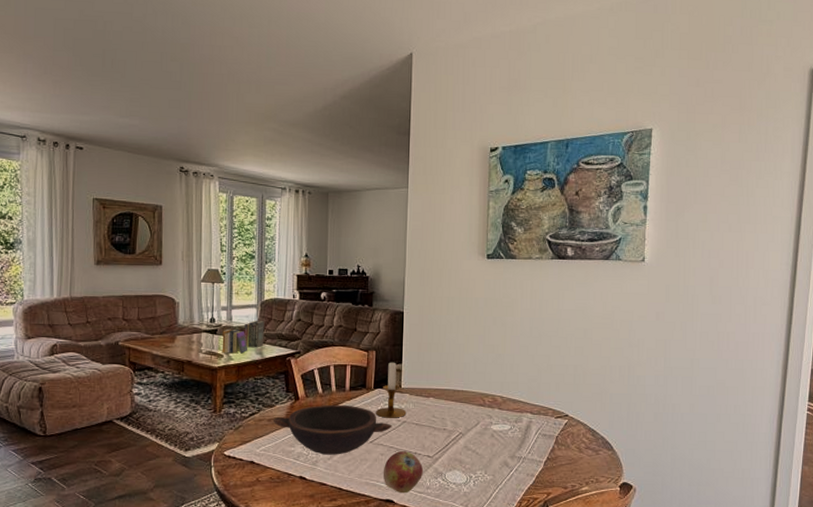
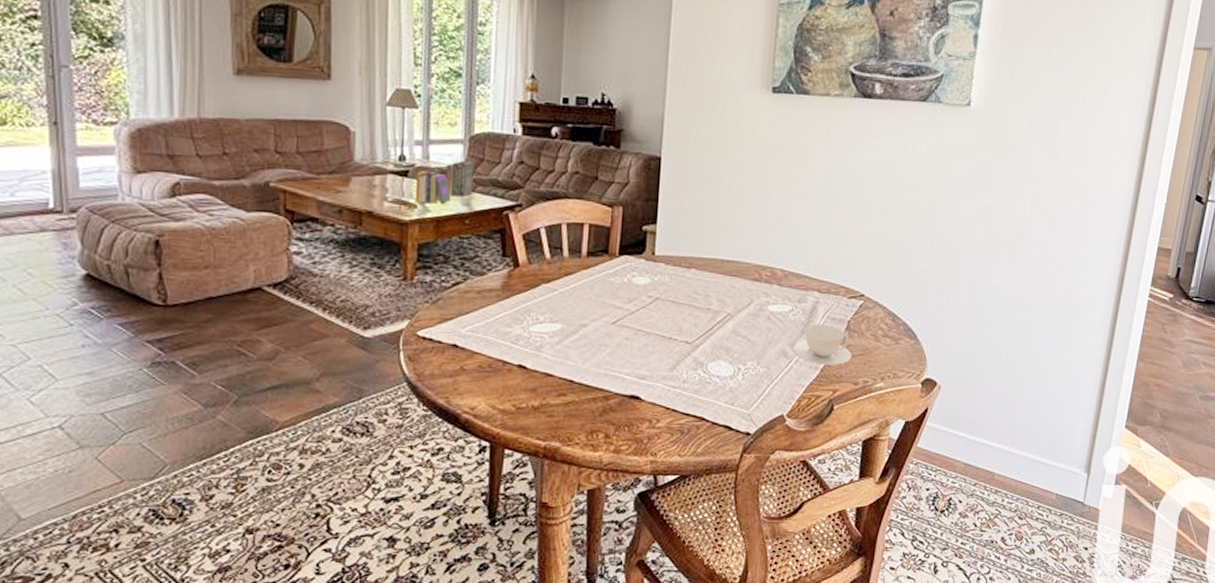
bowl: present [272,404,392,455] -> none [483,274,641,339]
candlestick: present [376,362,407,418] -> none [621,221,661,294]
fruit: present [383,451,424,494] -> none [627,335,680,388]
teacup: none [513,439,561,473] -> present [793,323,852,366]

